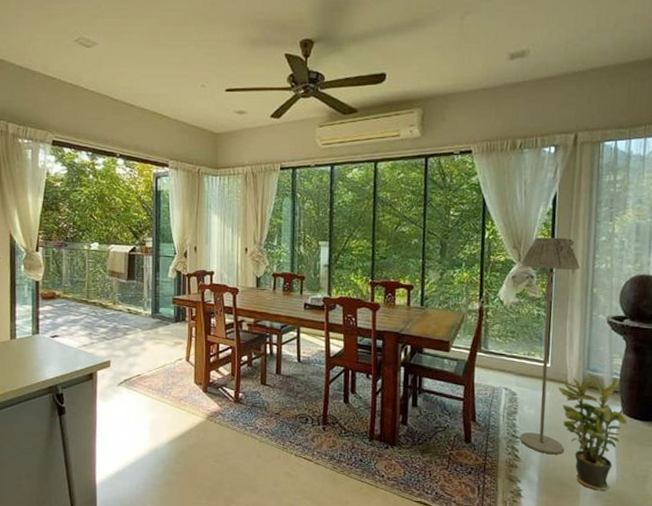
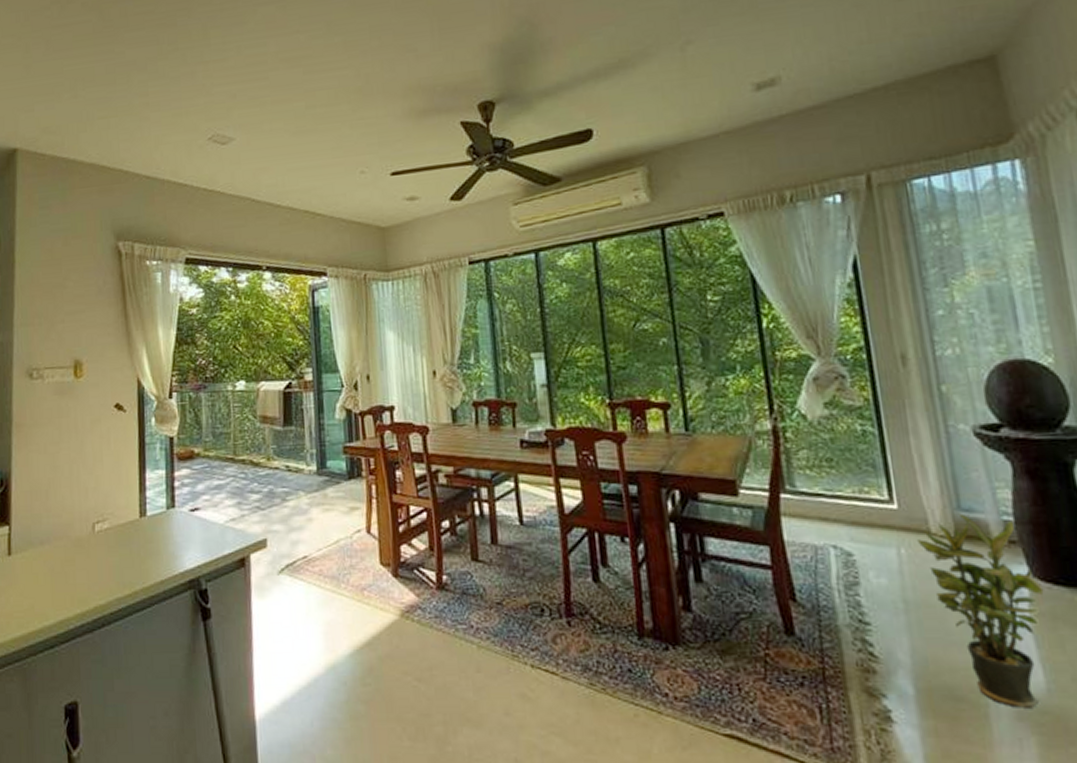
floor lamp: present [520,237,581,455] -> none [823,316,949,650]

